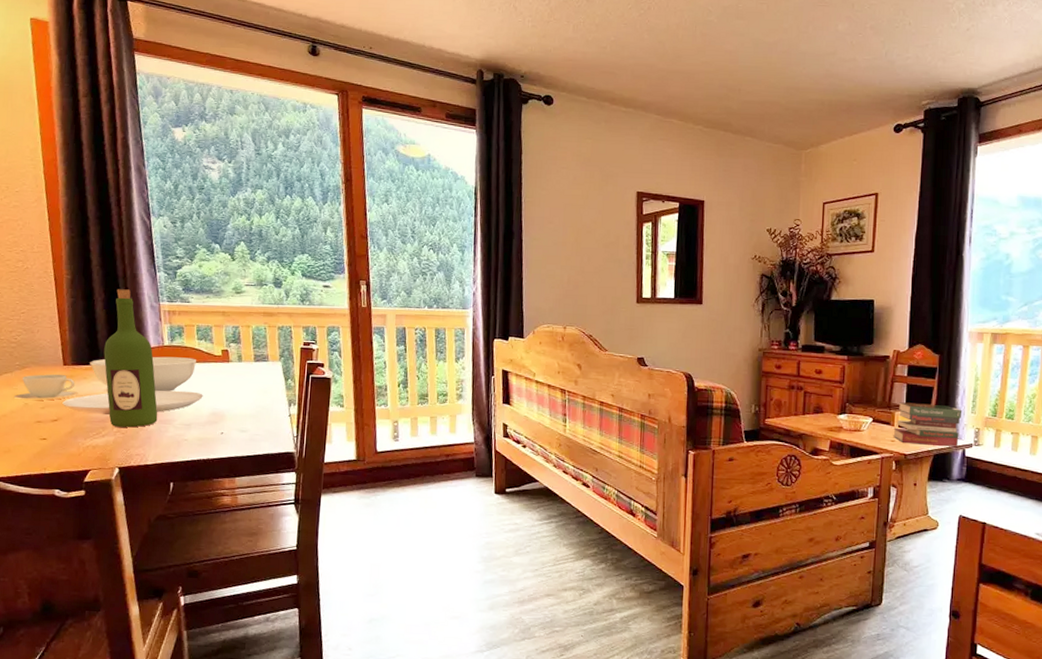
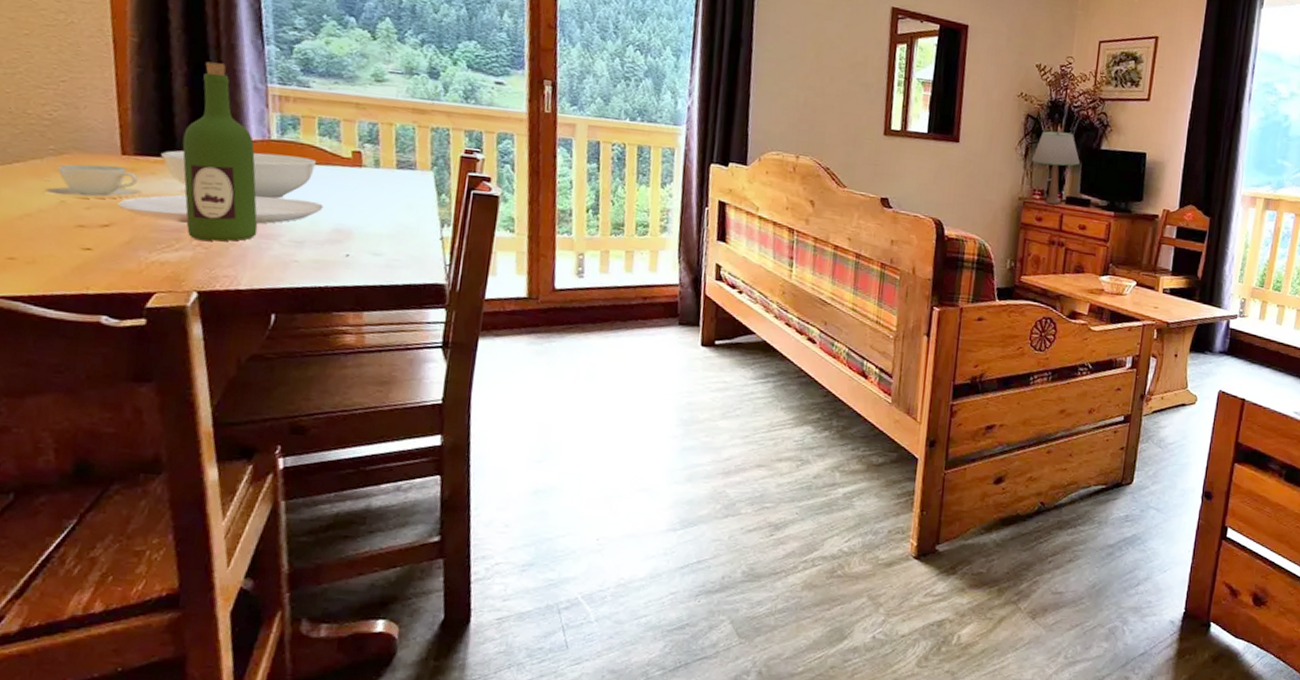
table lamp: none [768,286,813,353] -> present [1032,130,1081,205]
books: present [893,402,963,448] -> none [1156,266,1230,318]

